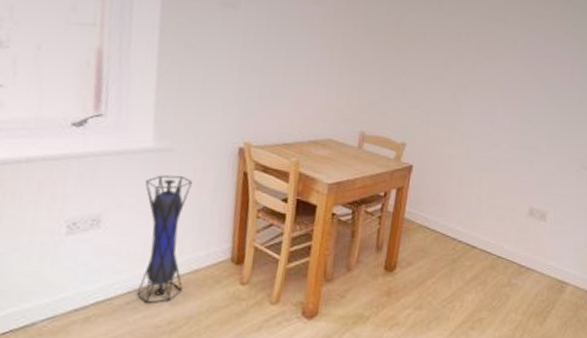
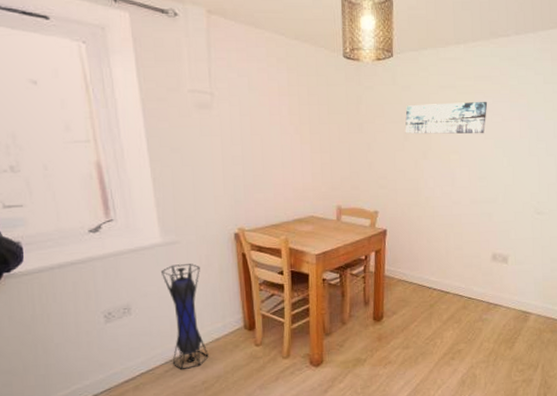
wall art: none [446,33,539,74] -> present [405,101,488,134]

